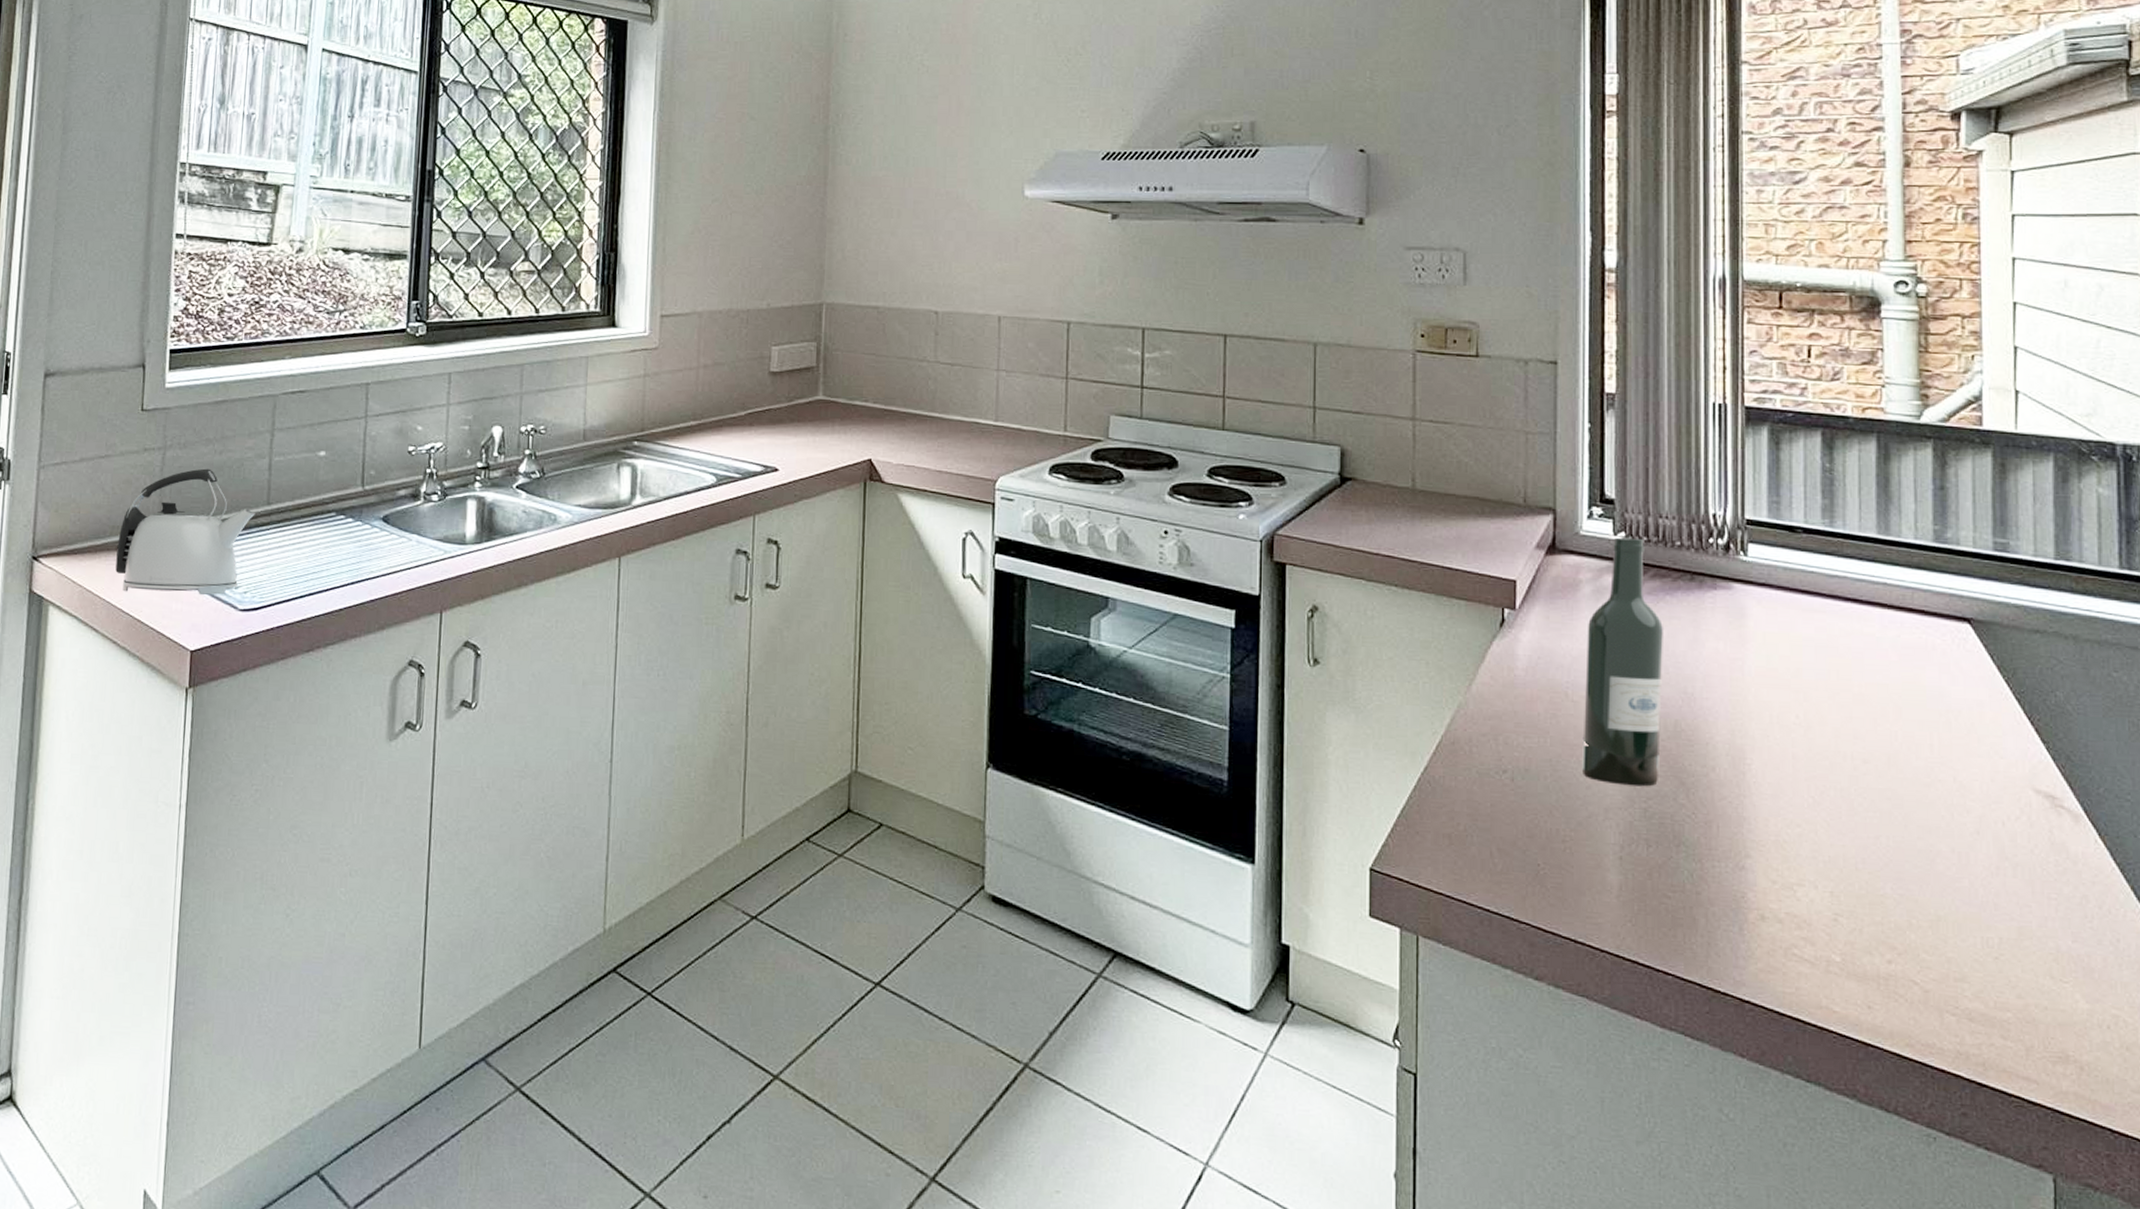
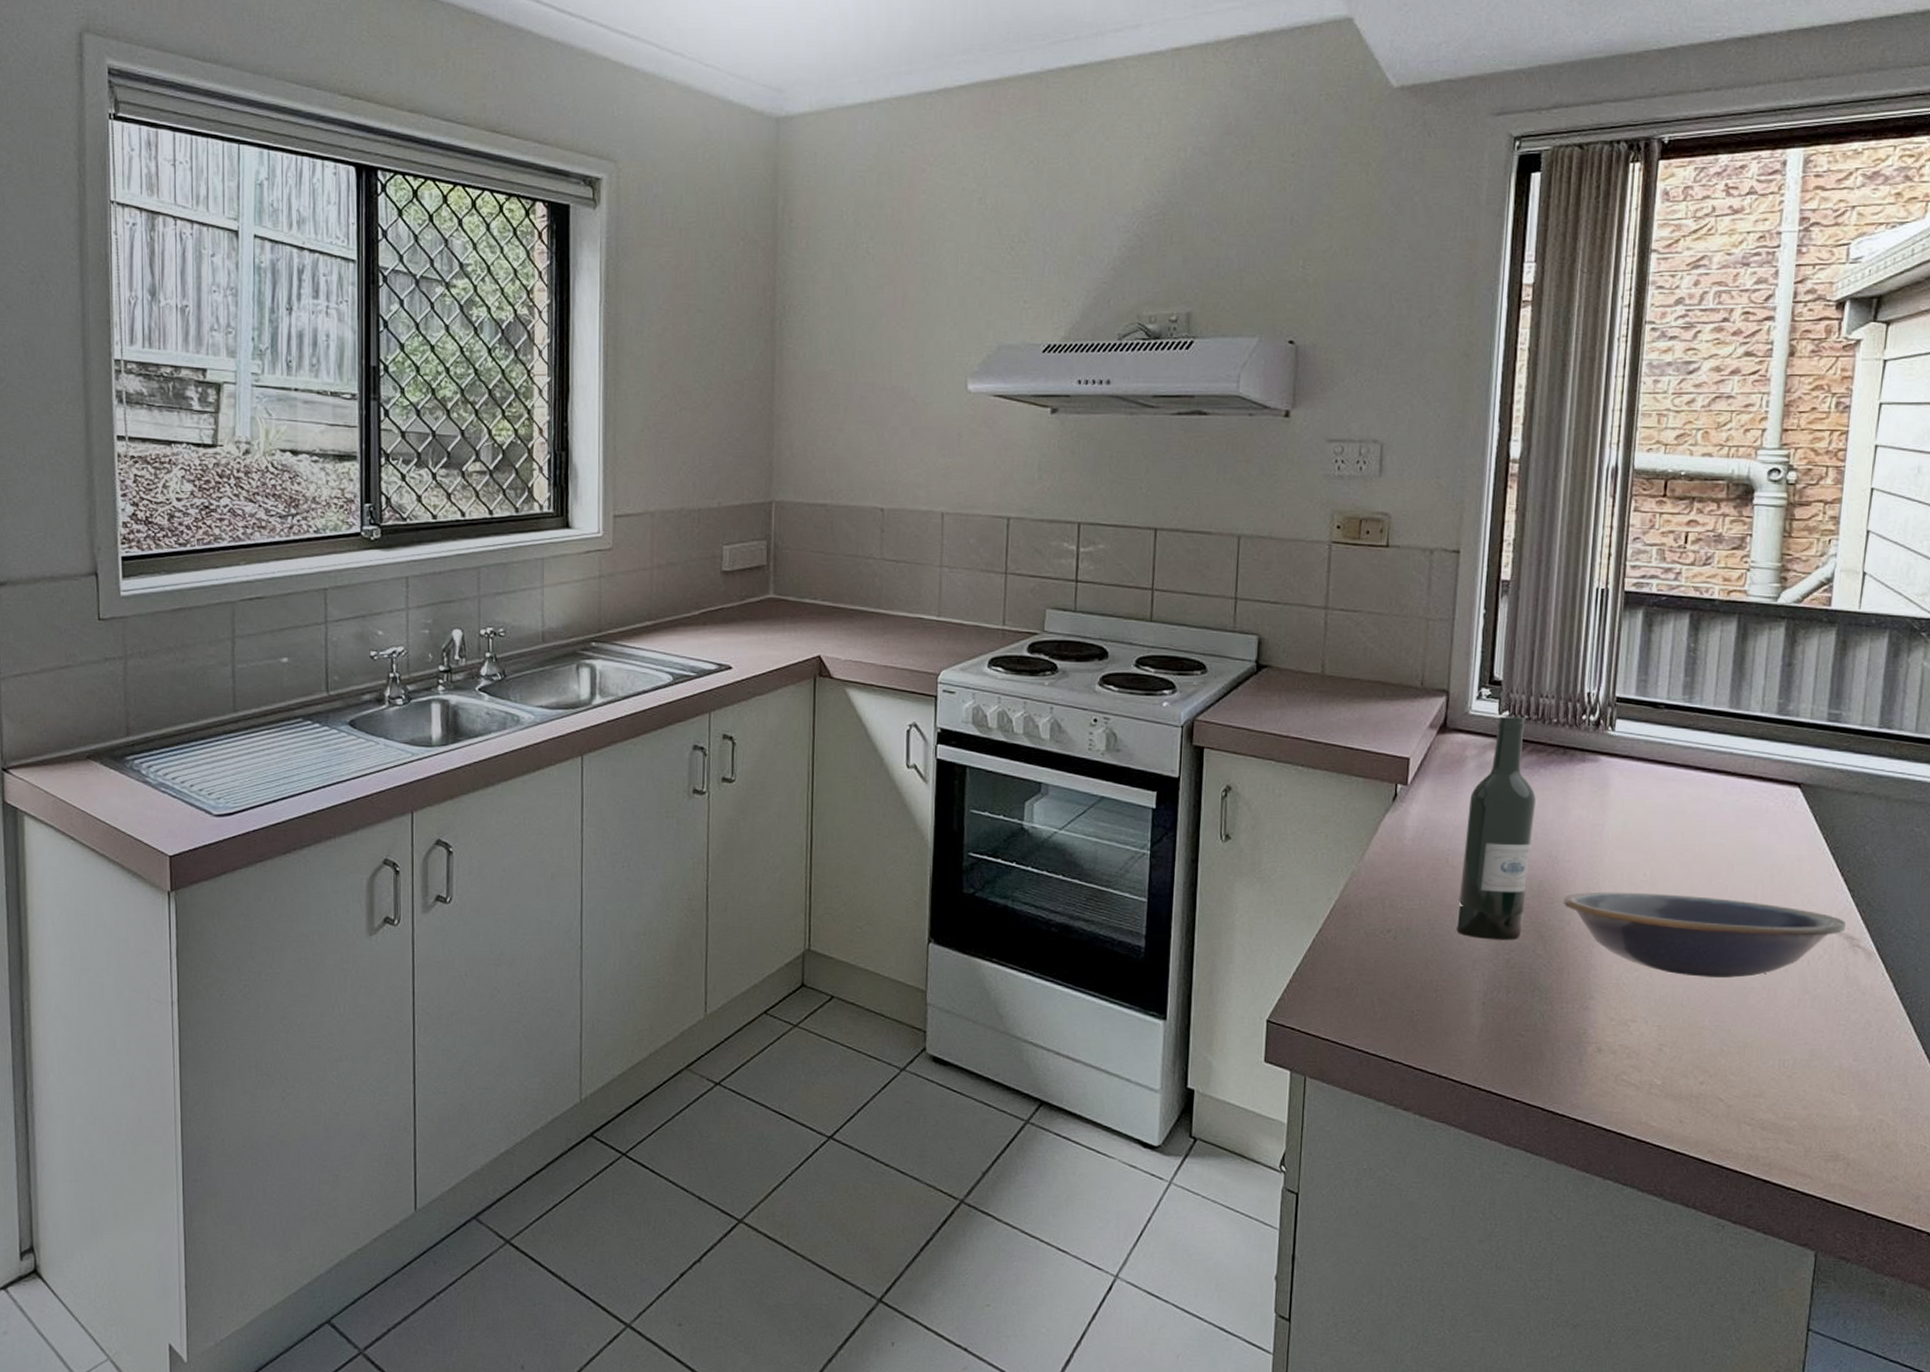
kettle: present [115,468,255,596] -> none [87,677,222,802]
bowl: none [1705,734,2043,839] -> present [1563,892,1846,978]

